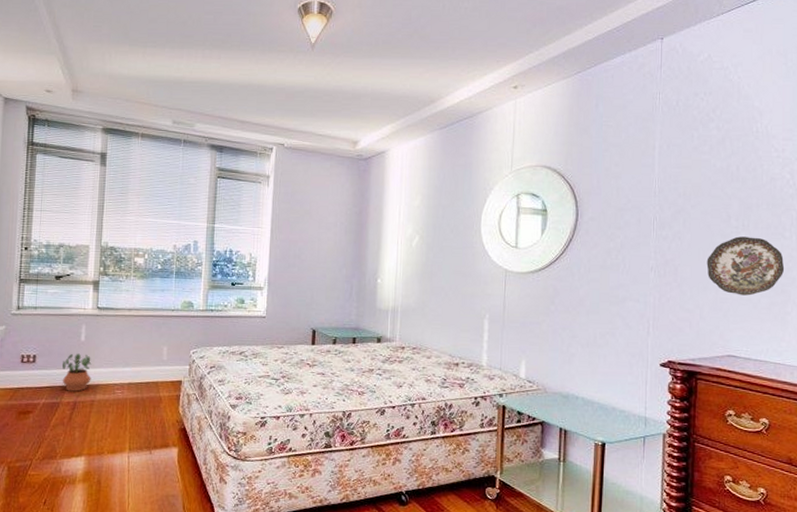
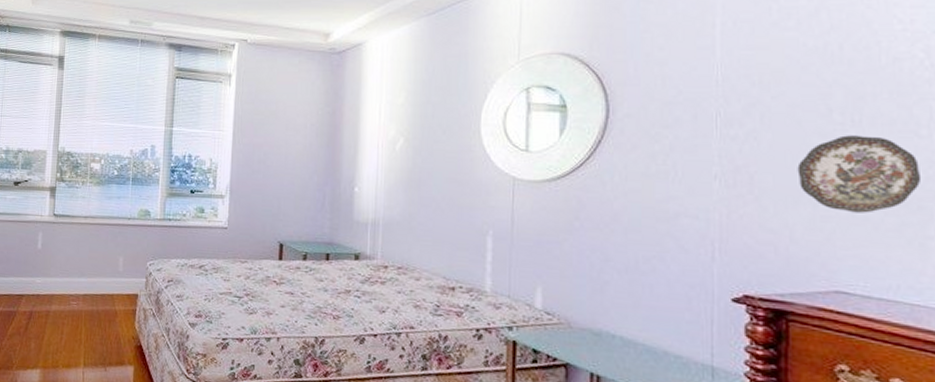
potted plant: present [62,353,92,392] -> none [19,261,48,301]

